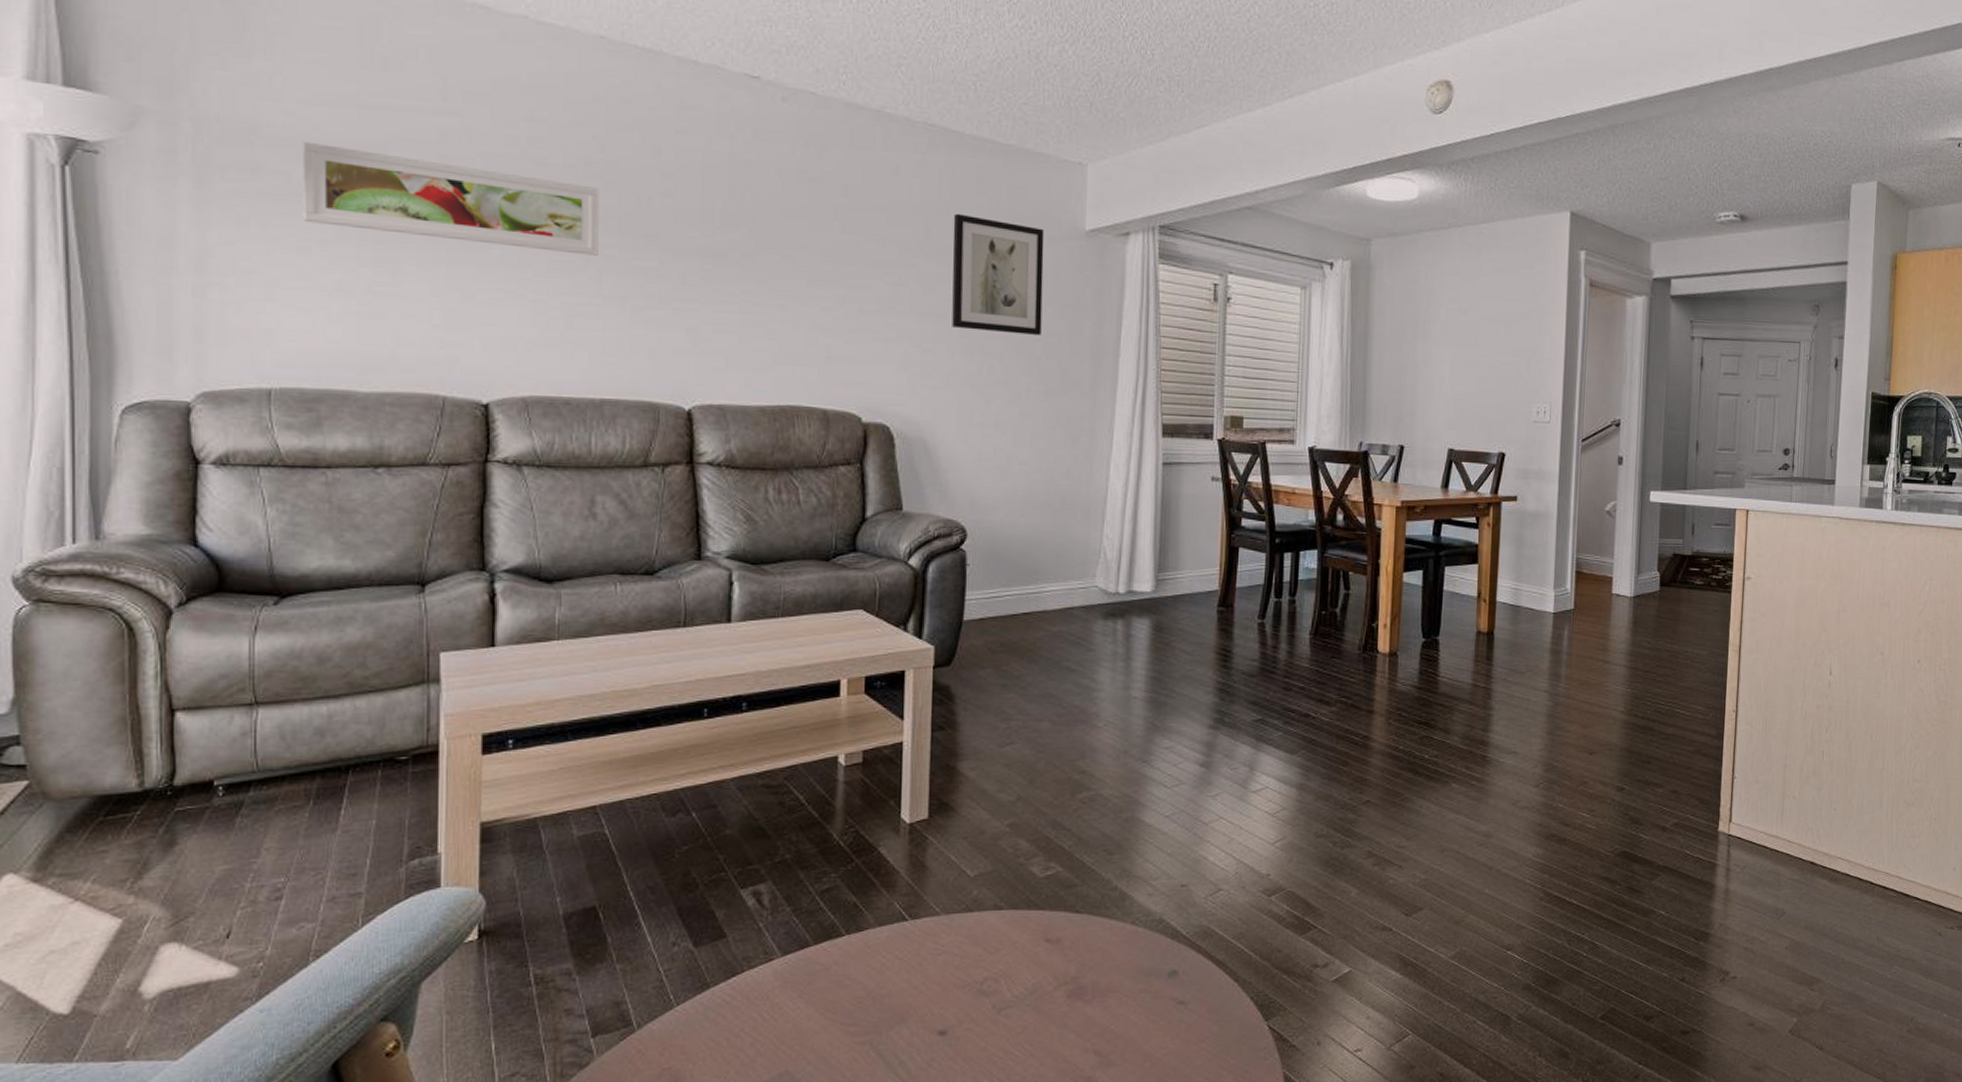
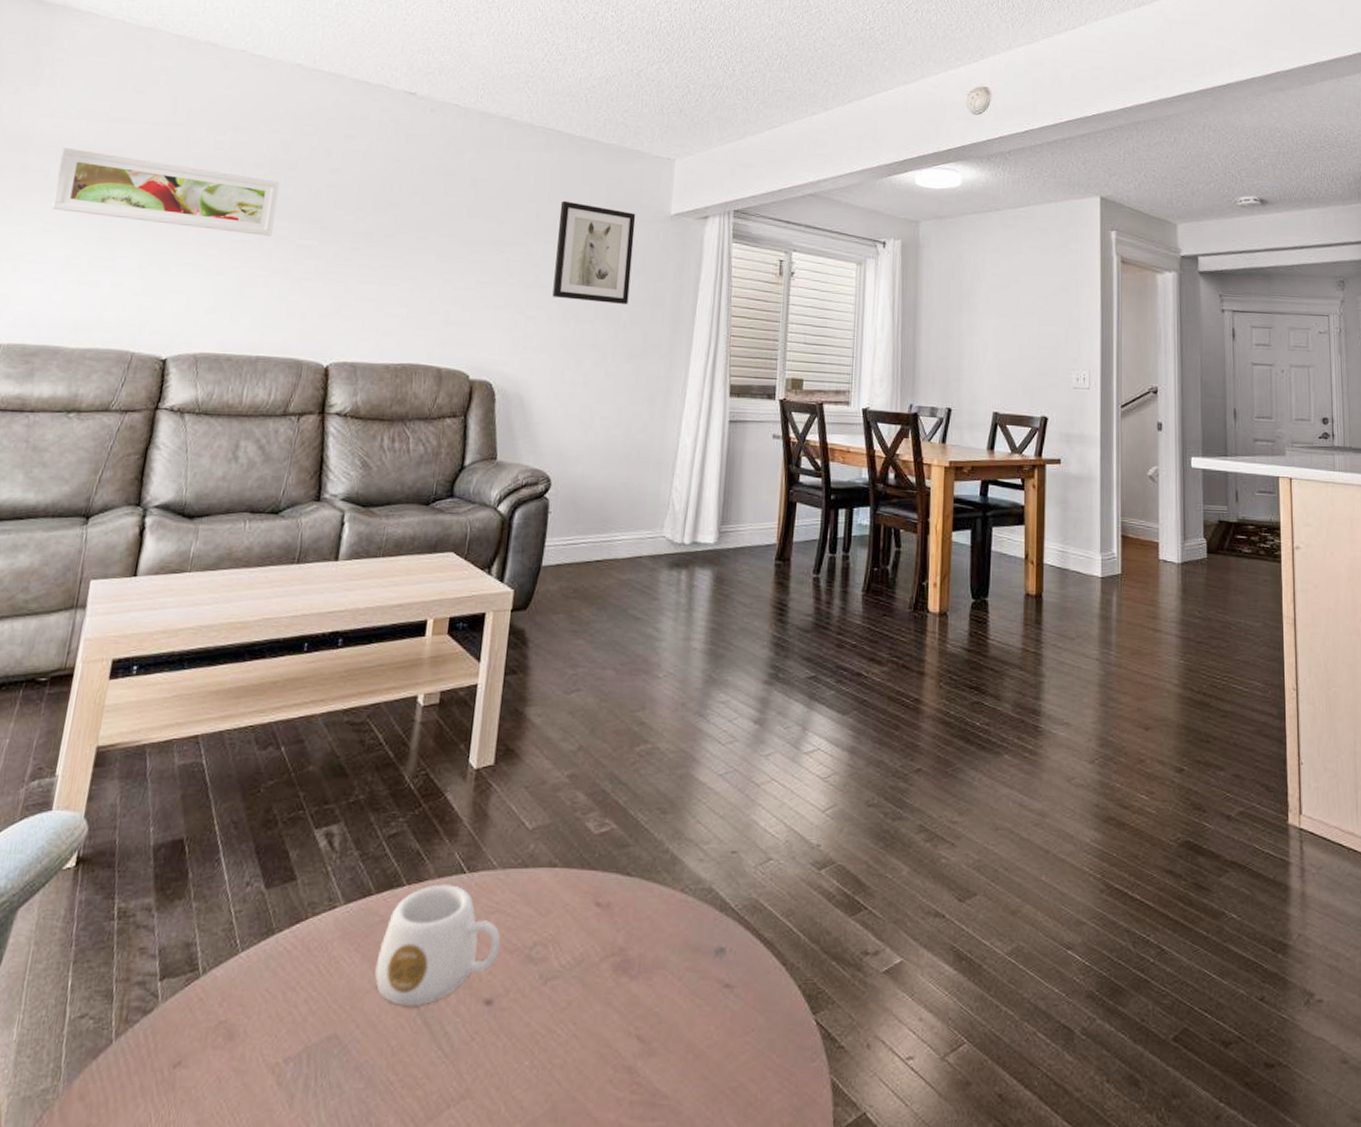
mug: none [822,932,950,1042] -> present [374,884,501,1006]

